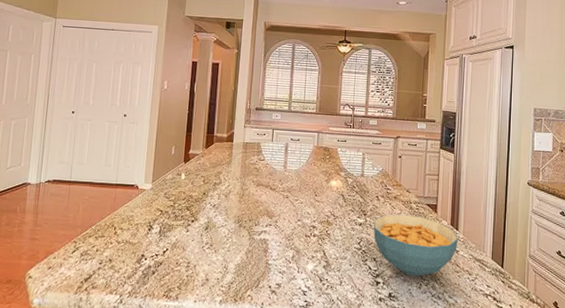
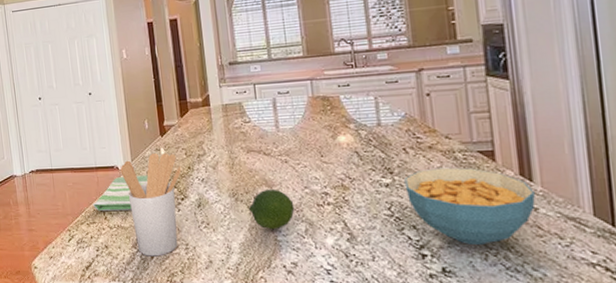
dish towel: none [105,195,165,227] -> present [93,175,148,211]
utensil holder: none [139,176,197,272] -> present [120,152,182,257]
fruit: none [249,218,287,255] -> present [249,189,295,230]

